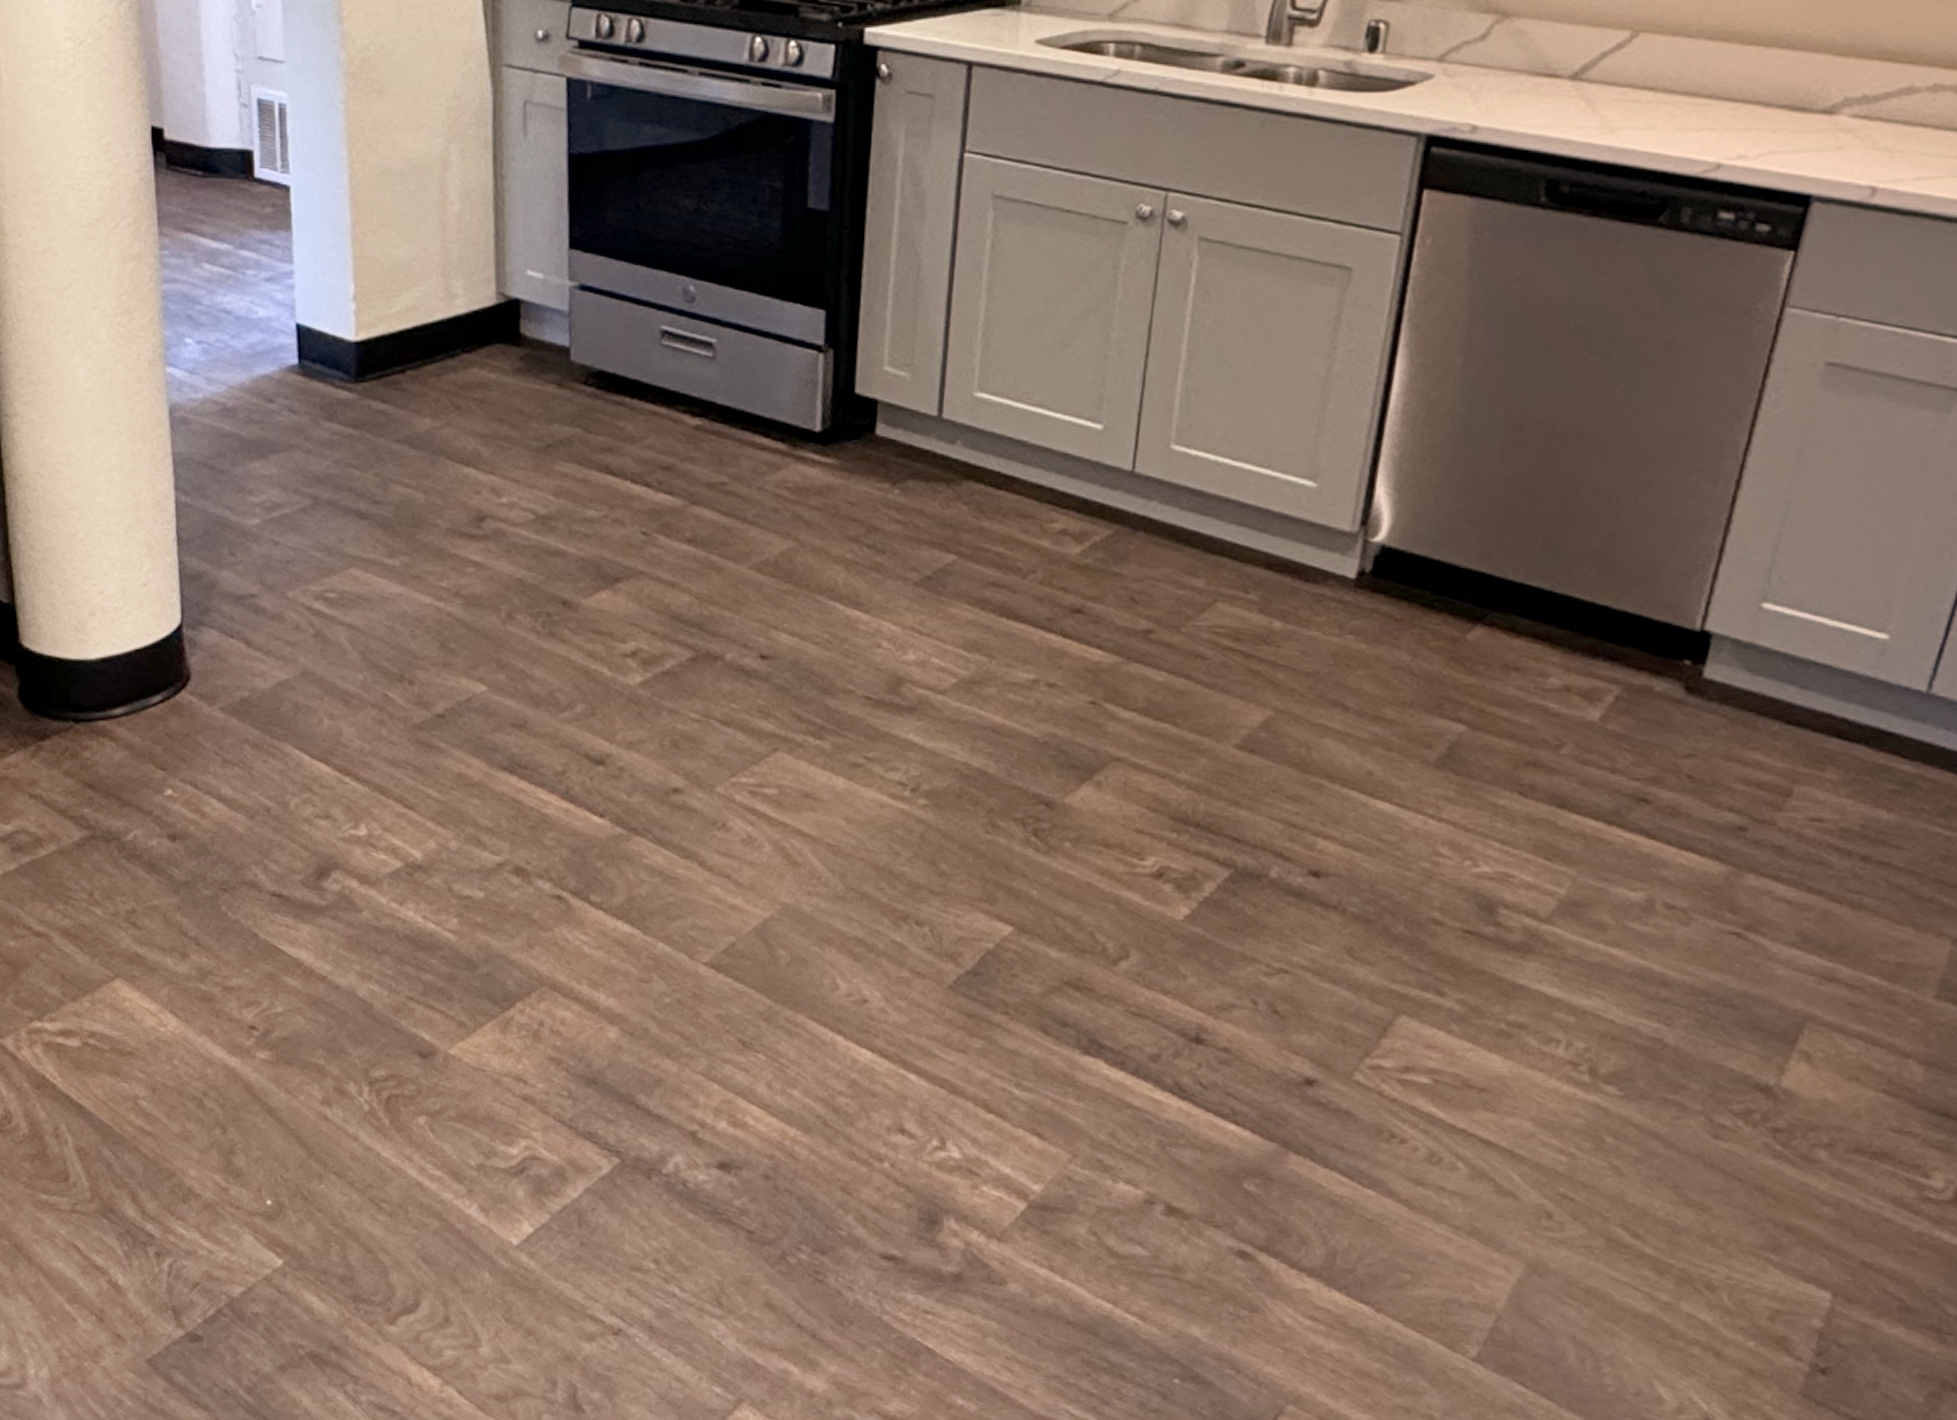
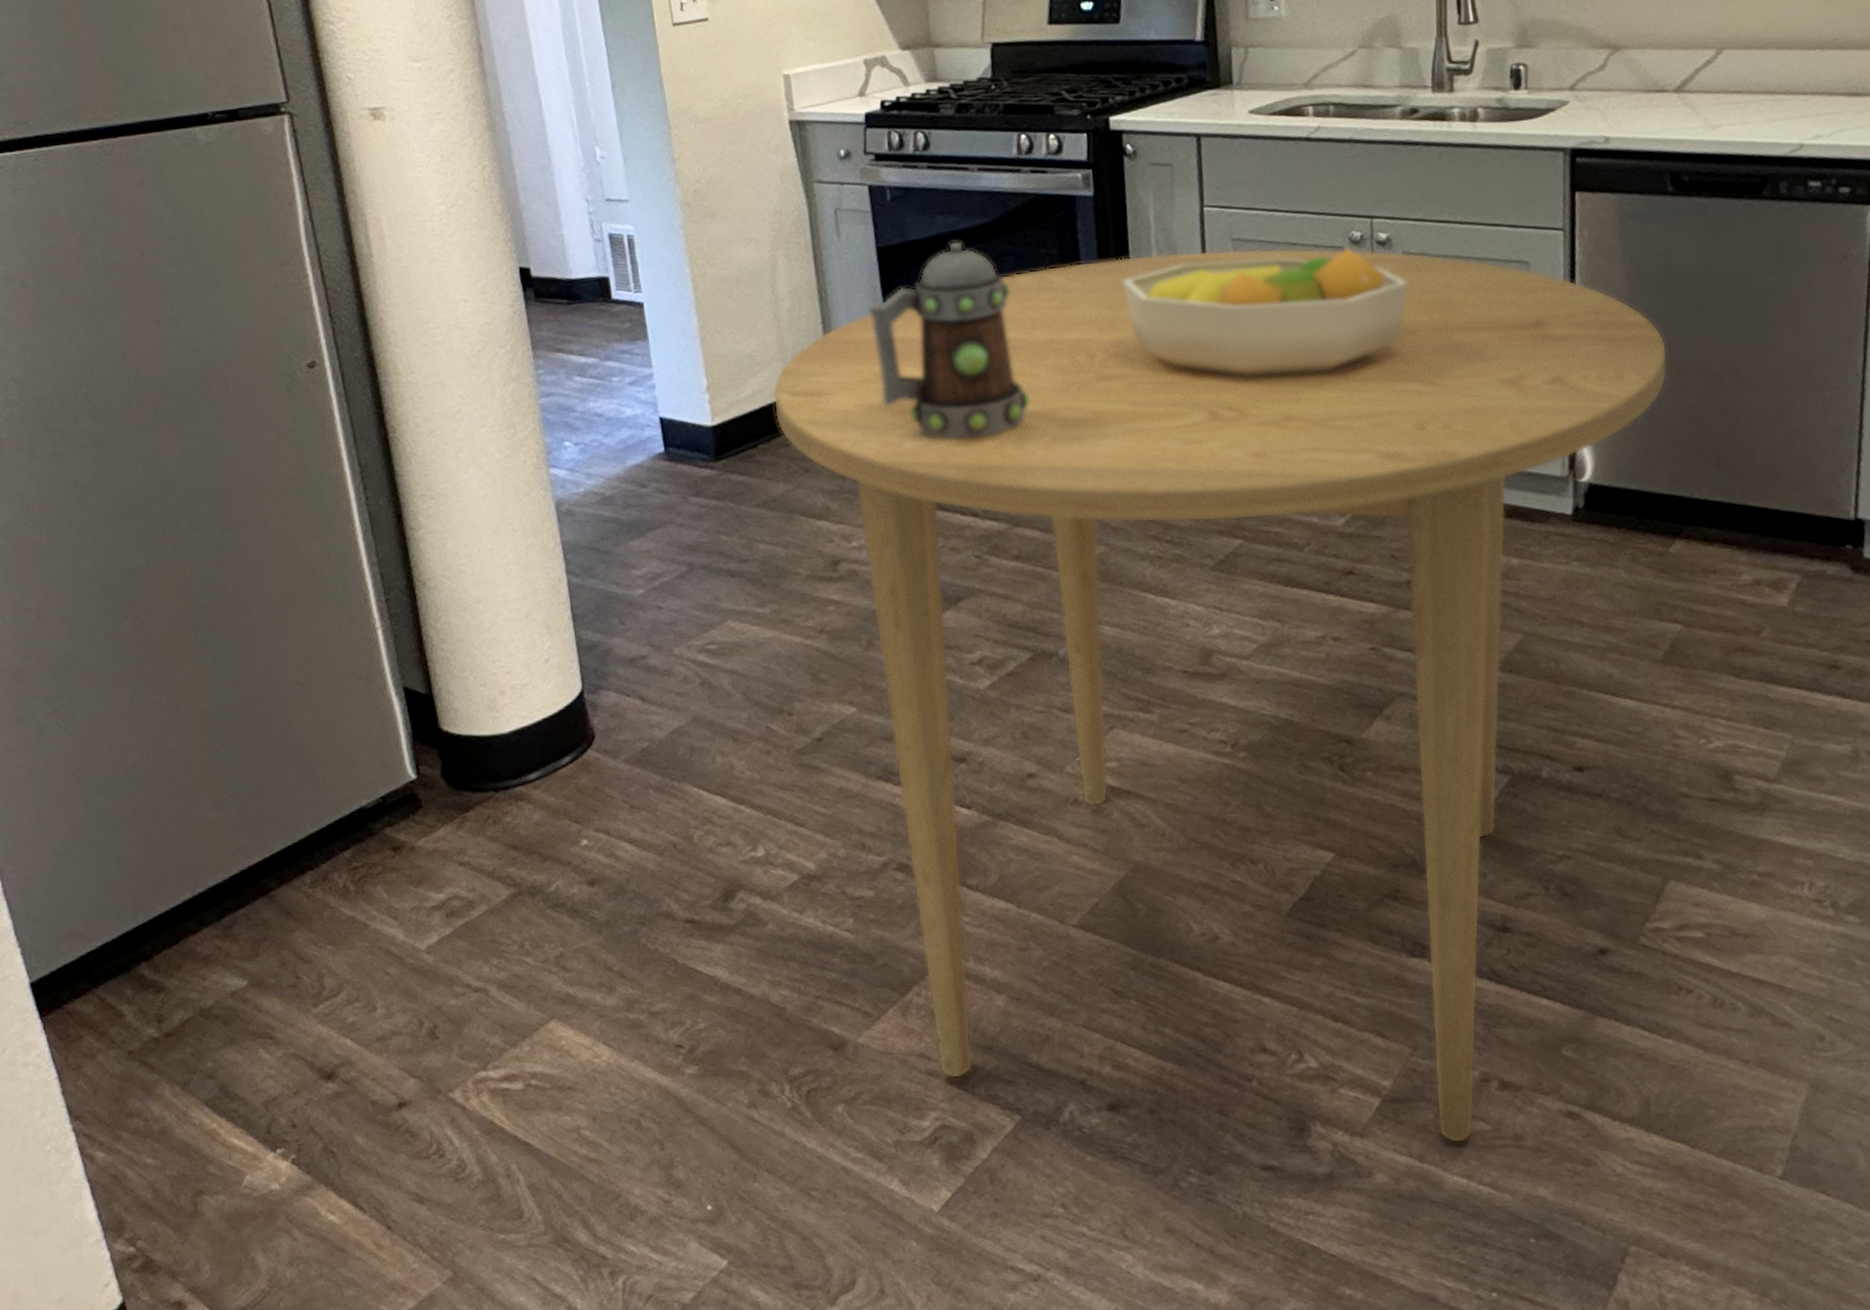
dining table: none [430,201,1506,1264] -> present [773,248,1668,1143]
mug: none [548,157,726,395] -> present [866,240,1029,439]
fruit bowl: none [855,219,1199,370] -> present [1123,247,1408,378]

